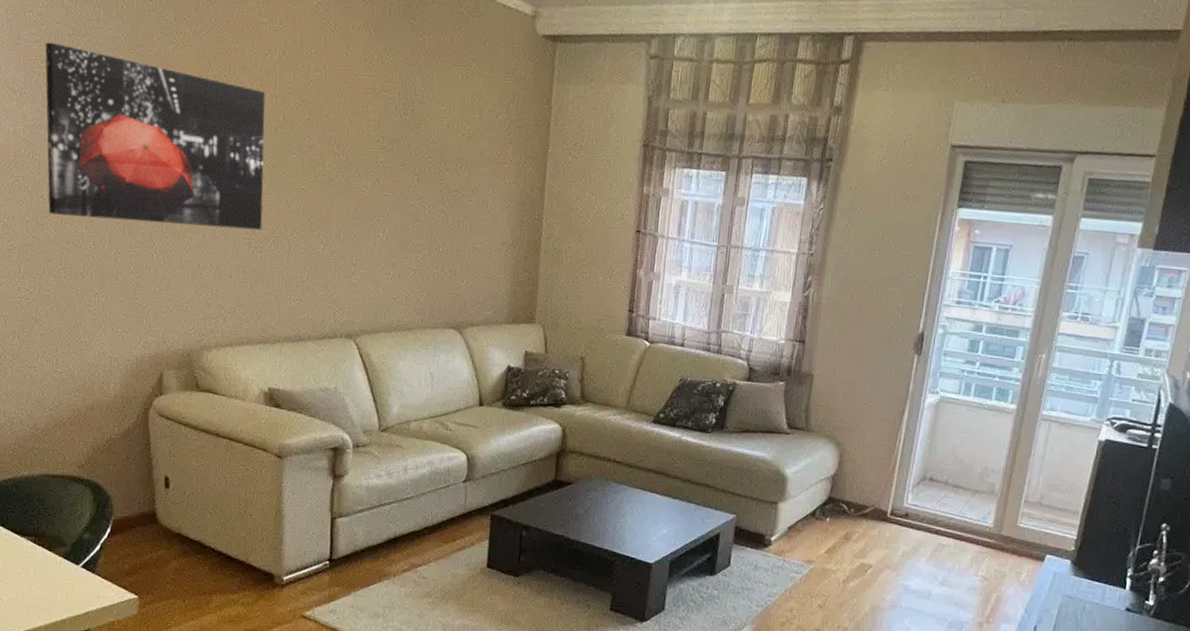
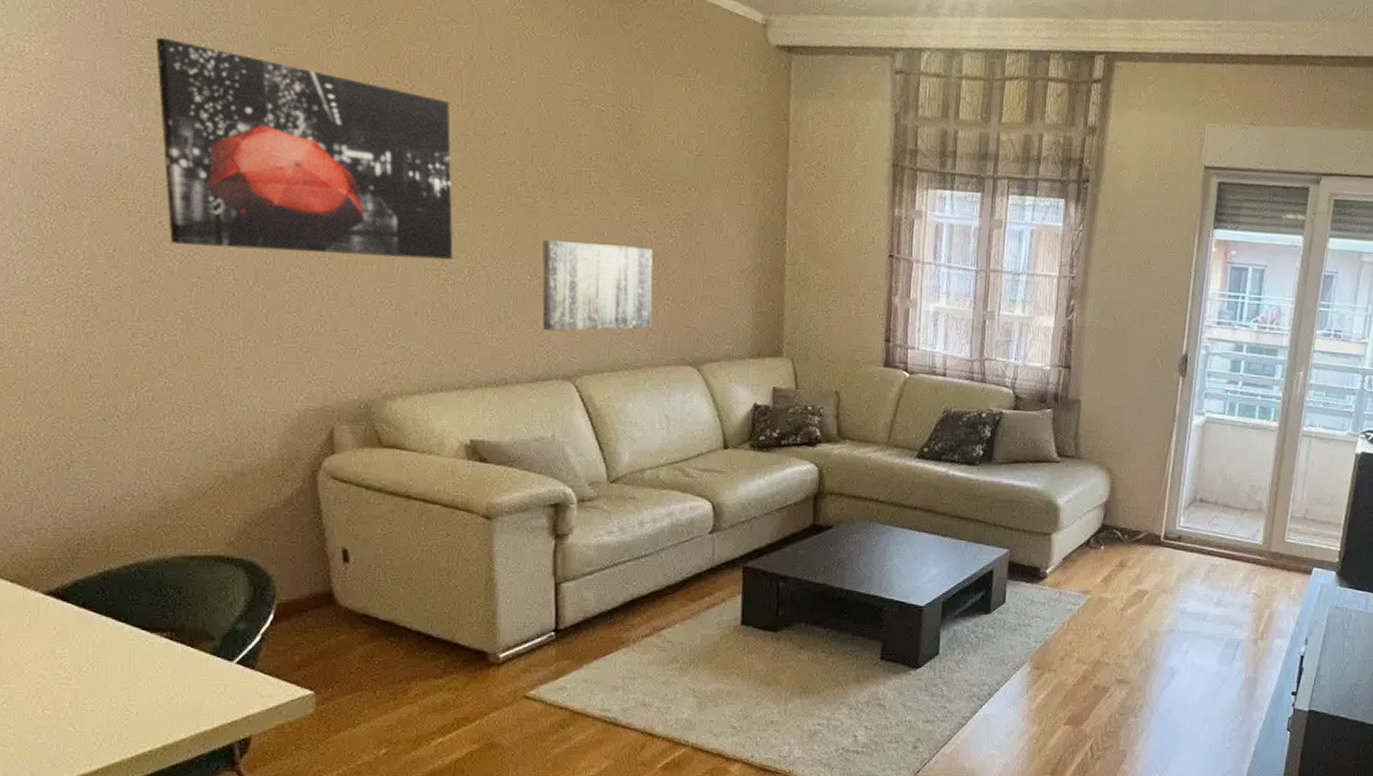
wall art: none [331,212,427,295] -> present [542,239,653,332]

